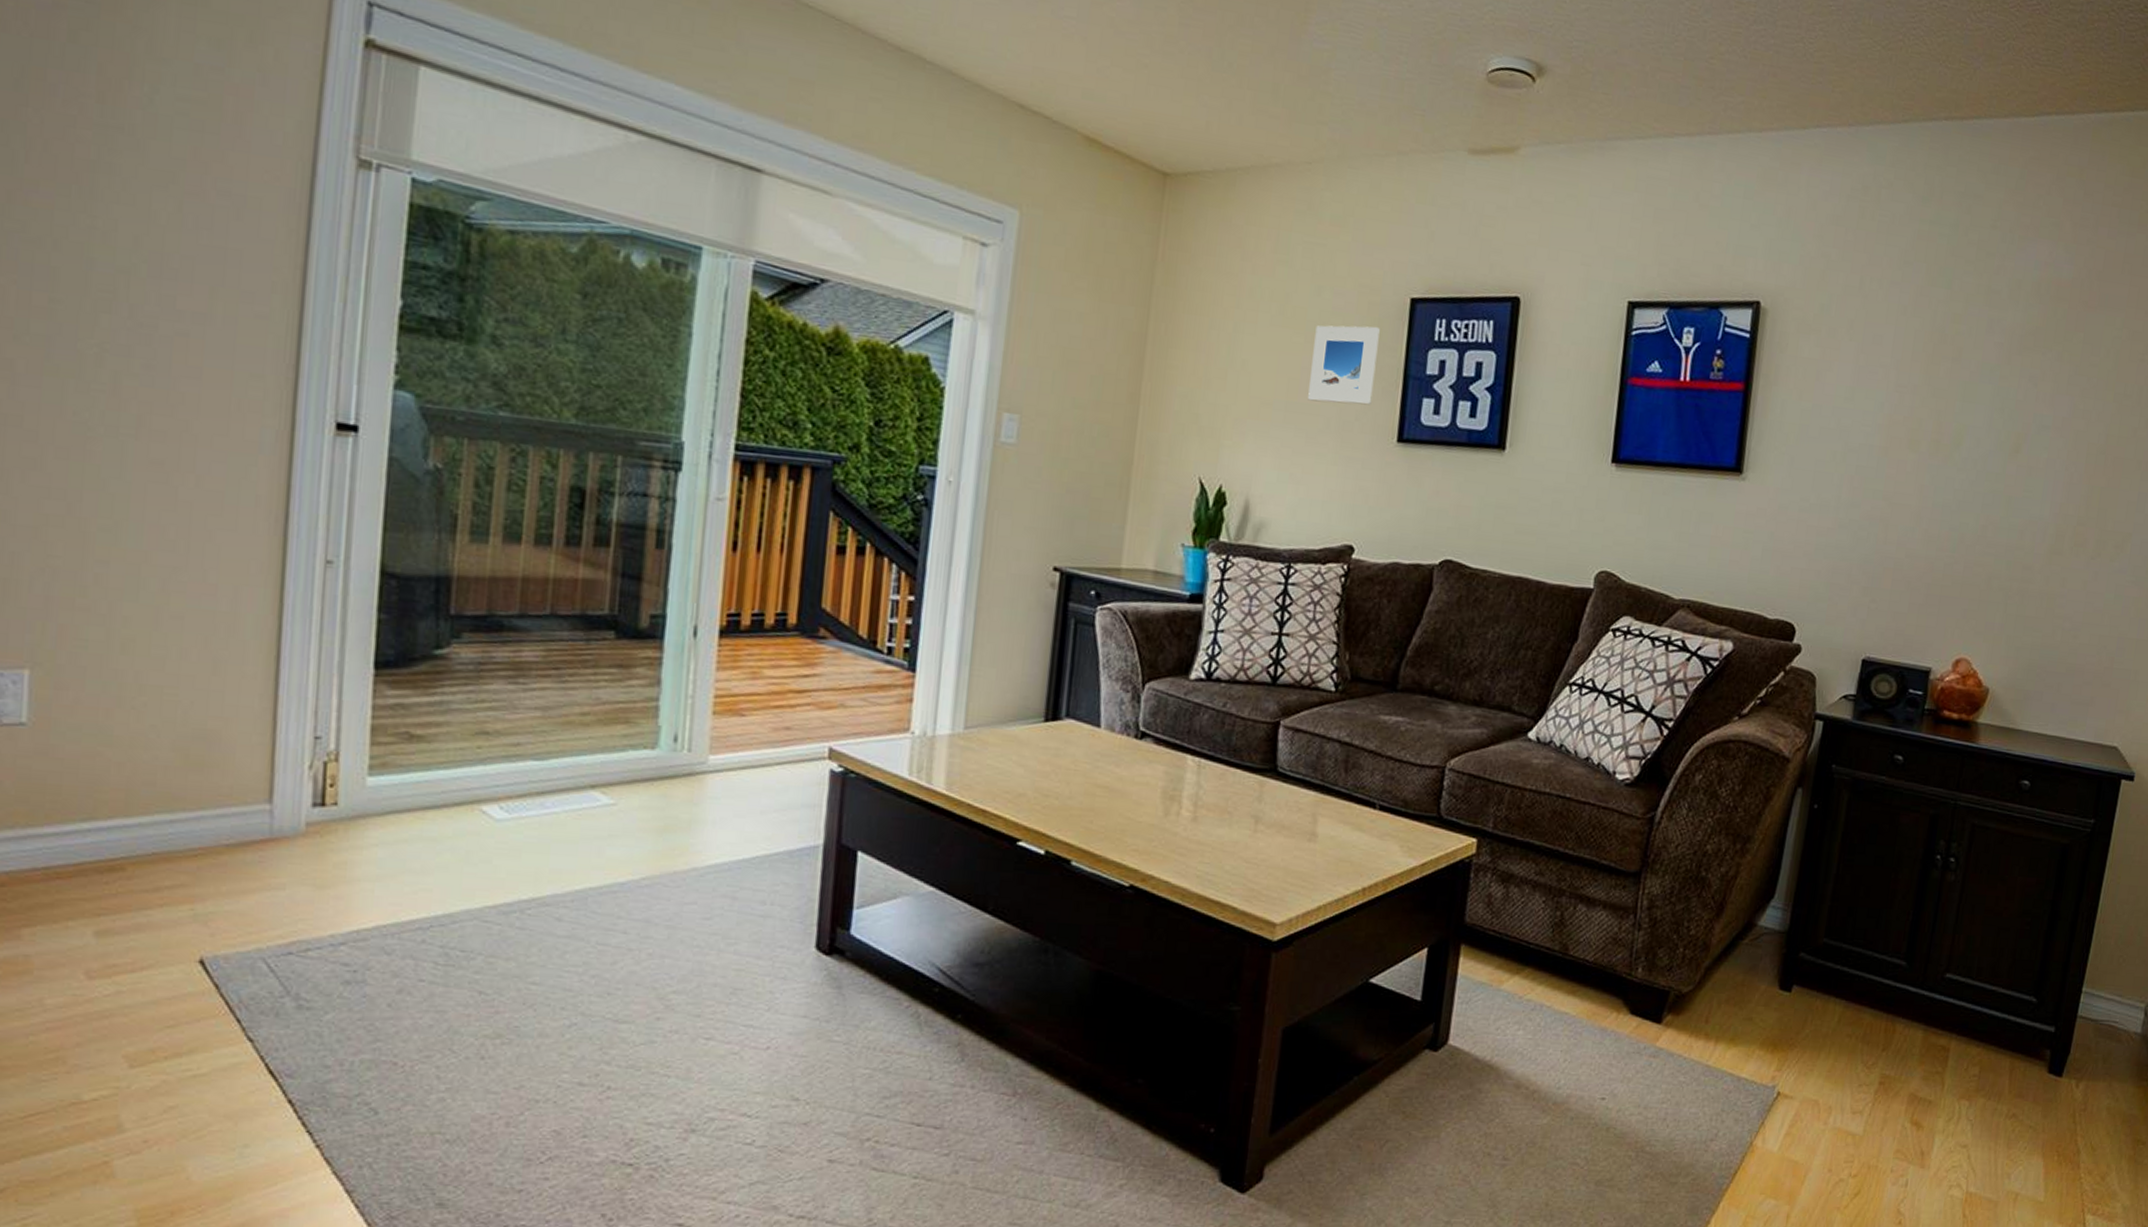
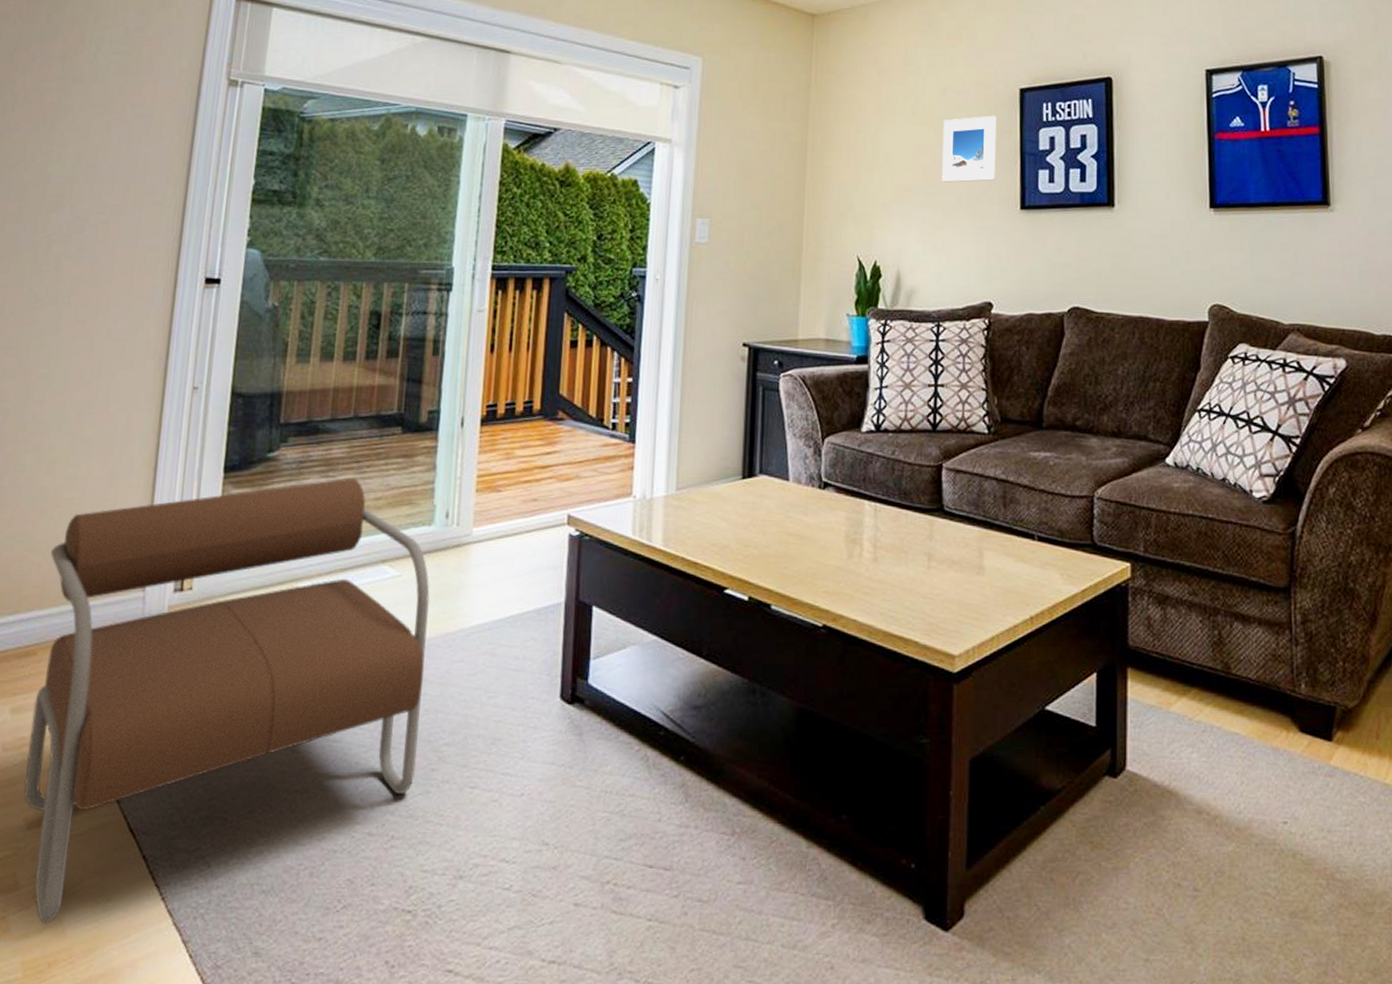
armchair: none [120,686,654,1170] -> present [23,477,430,924]

